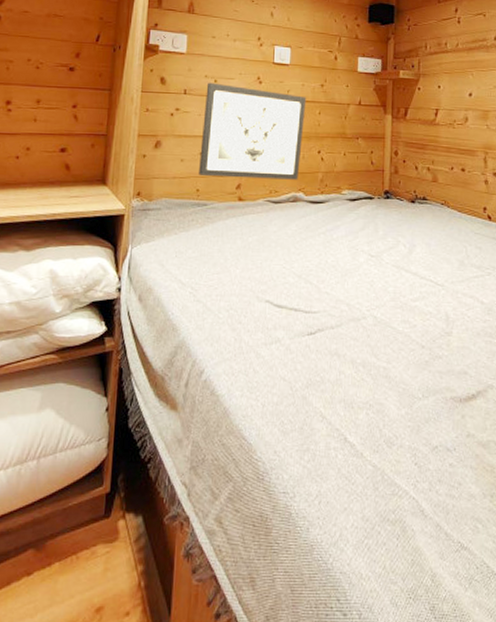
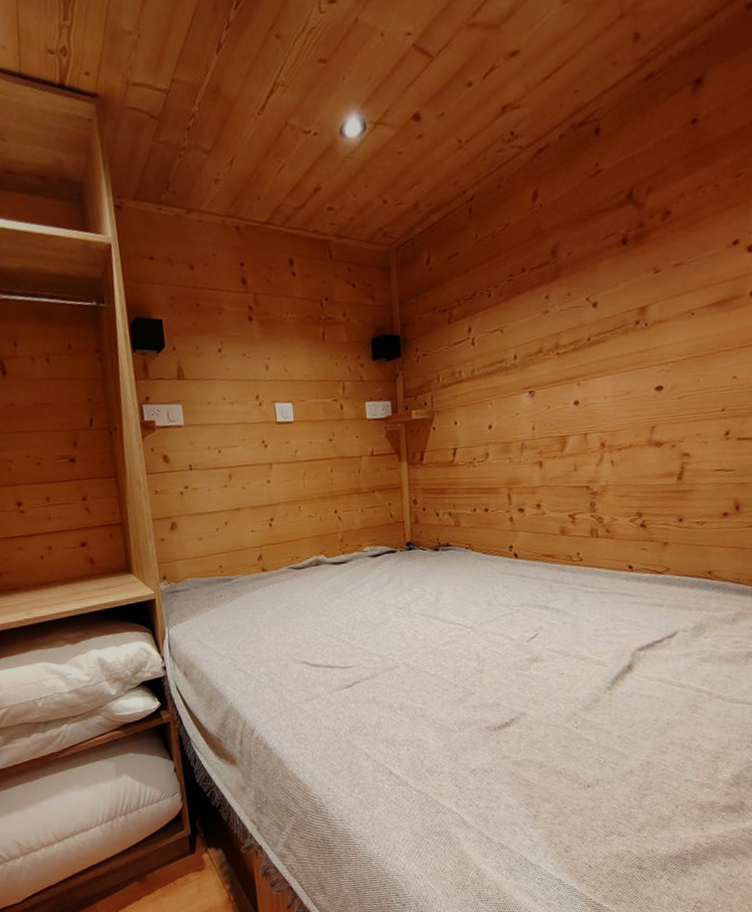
wall art: present [199,82,307,180] -> none [211,453,318,552]

